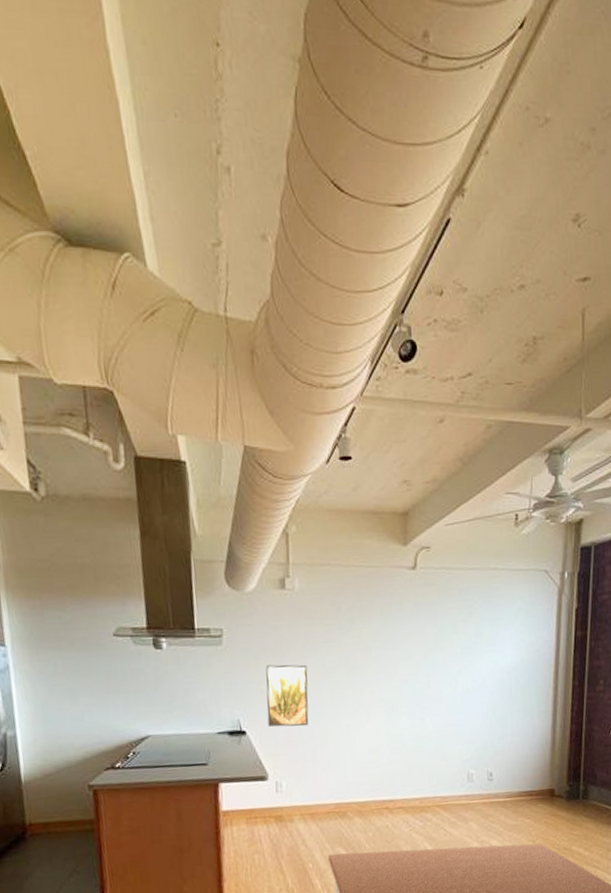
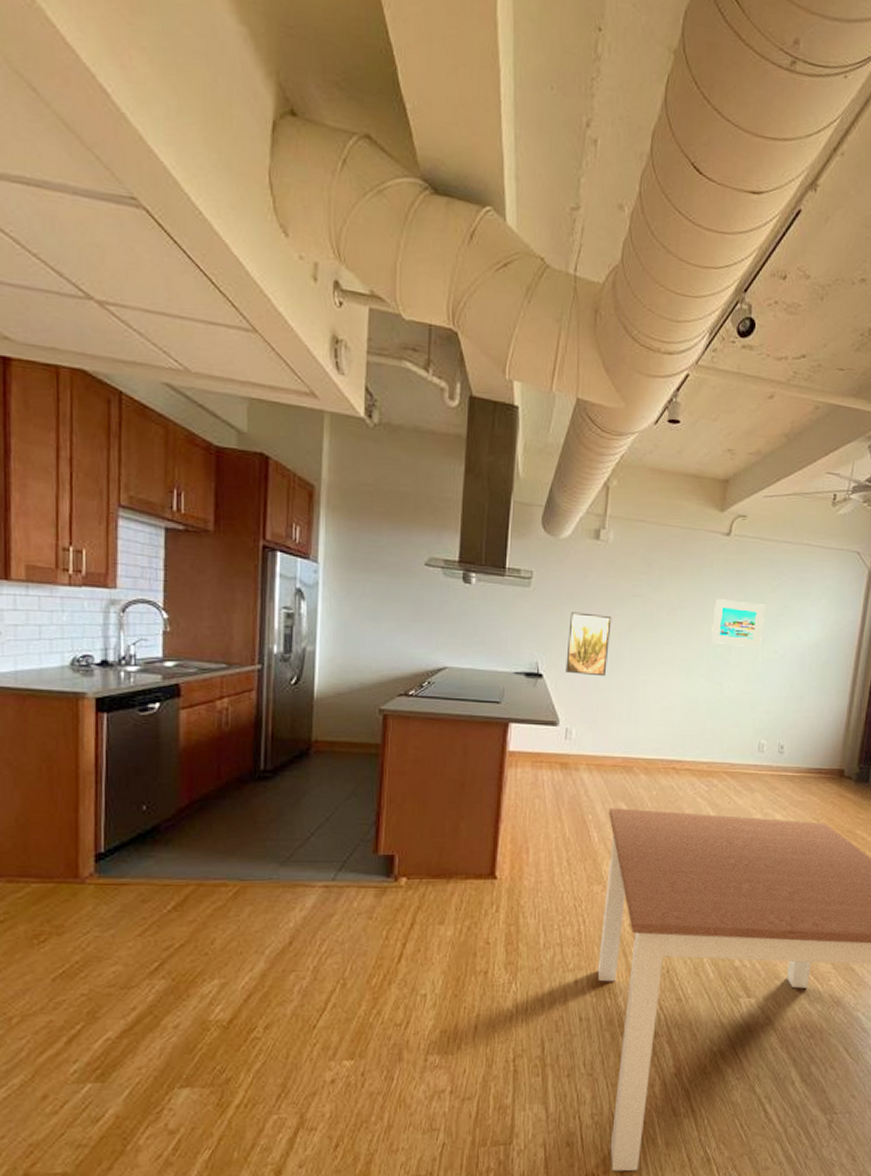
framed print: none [408,634,460,680] -> present [710,599,766,648]

